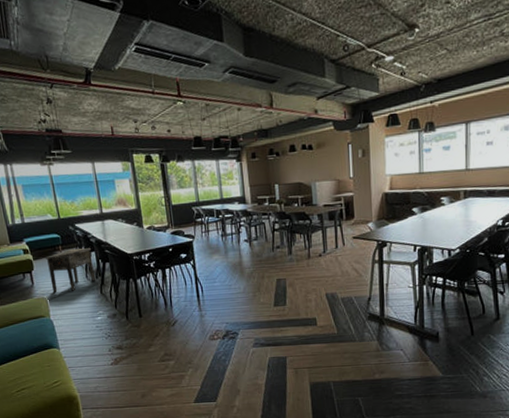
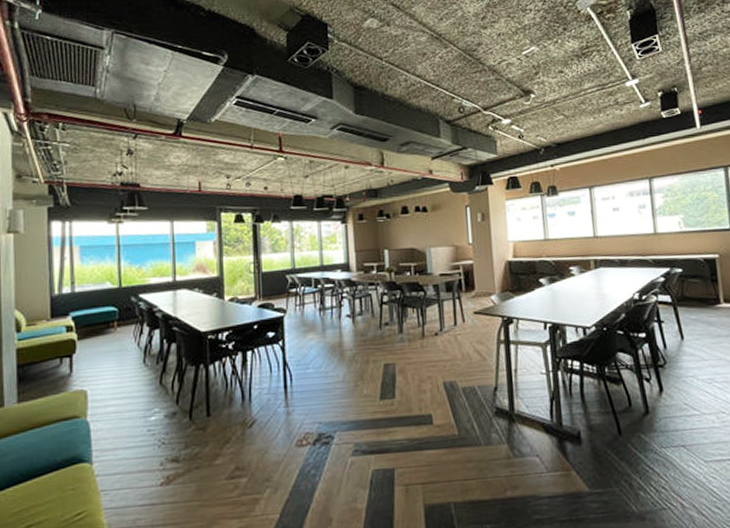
side table: present [44,248,95,292] -> none [93,324,155,383]

